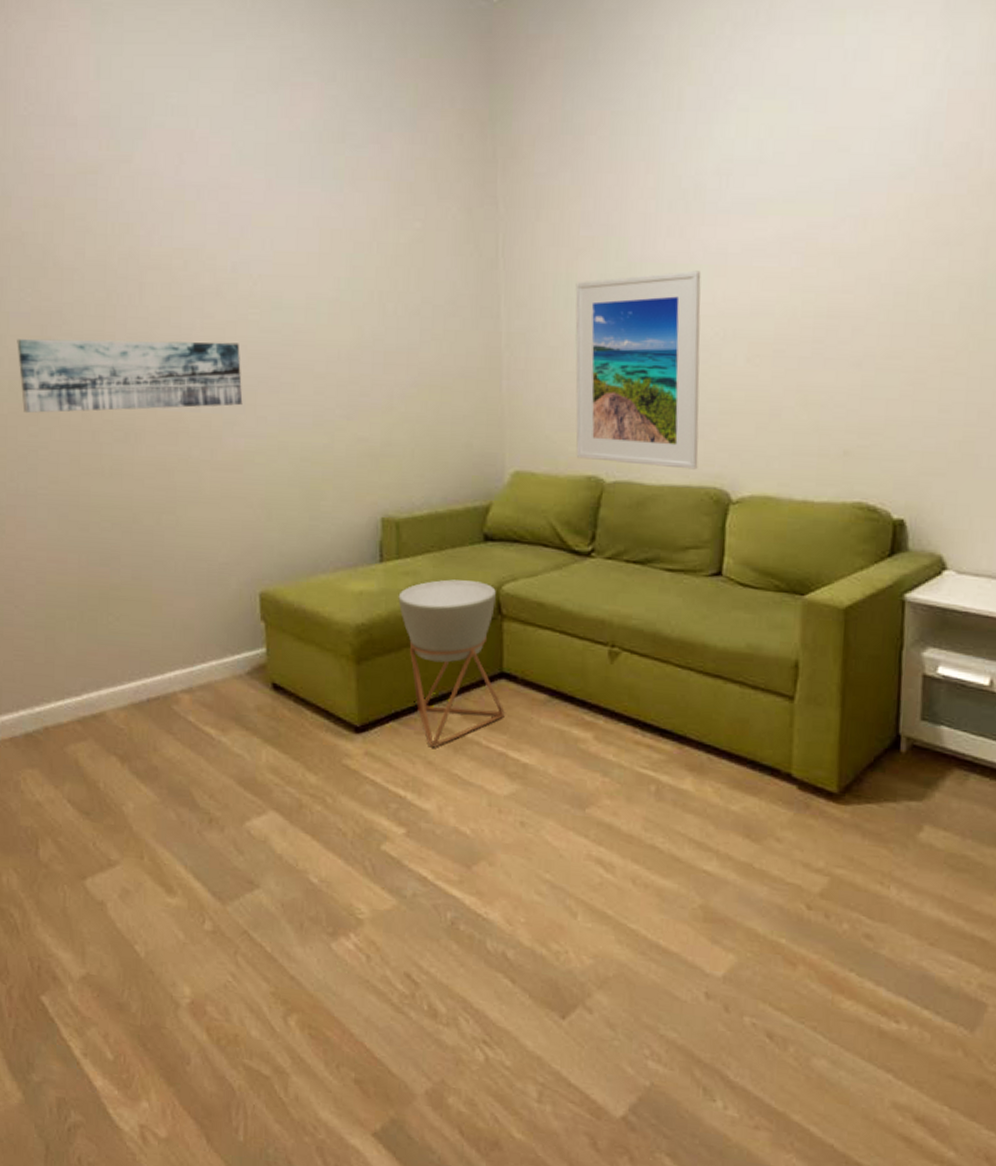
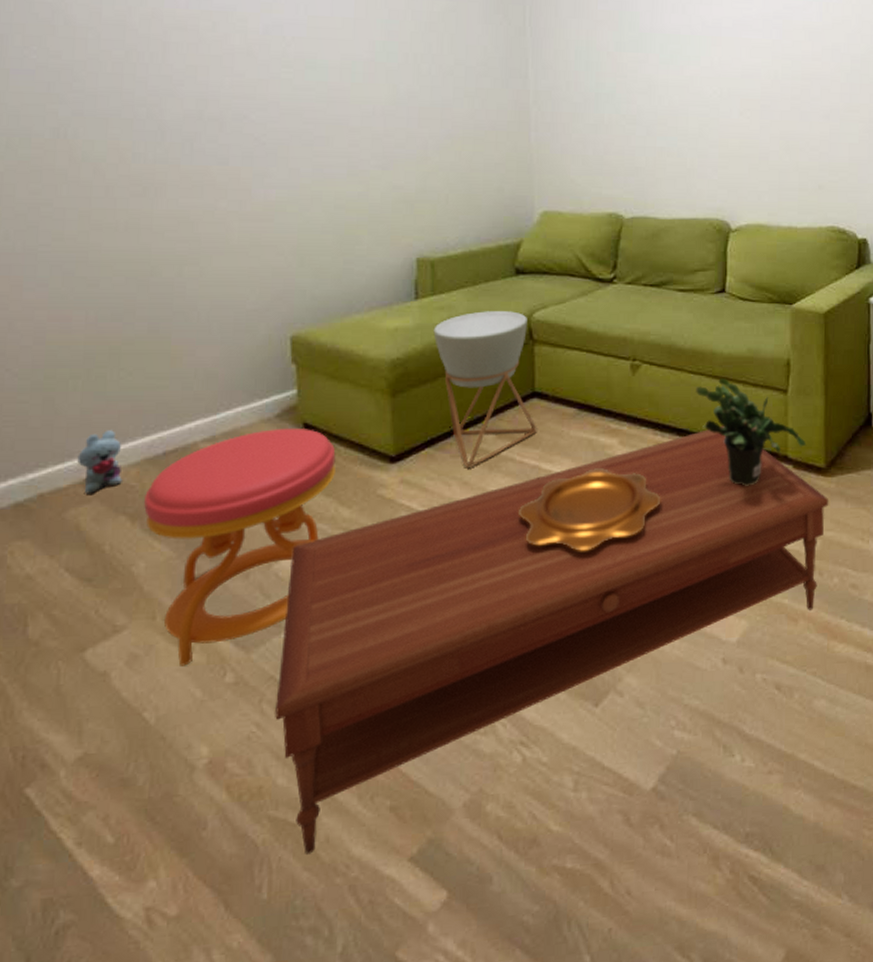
wall art: present [17,338,243,414] -> none [18,95,275,171]
plush toy: none [75,672,113,732] -> present [77,430,122,494]
stool: none [132,686,303,908] -> present [144,427,336,666]
coffee table: none [249,730,841,1108] -> present [275,425,829,854]
decorative bowl: none [483,763,640,851] -> present [517,468,661,551]
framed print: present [575,270,701,470] -> none [595,40,703,205]
potted plant: none [683,676,816,804] -> present [696,378,807,486]

